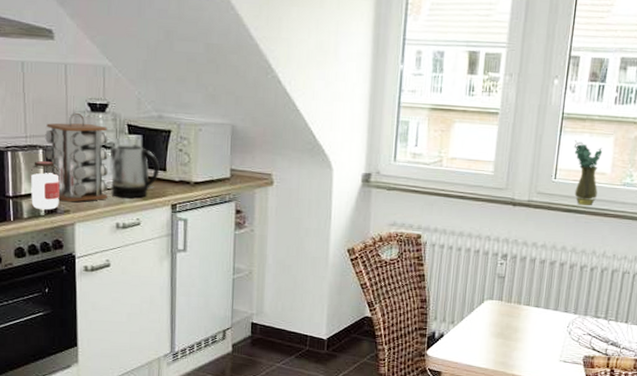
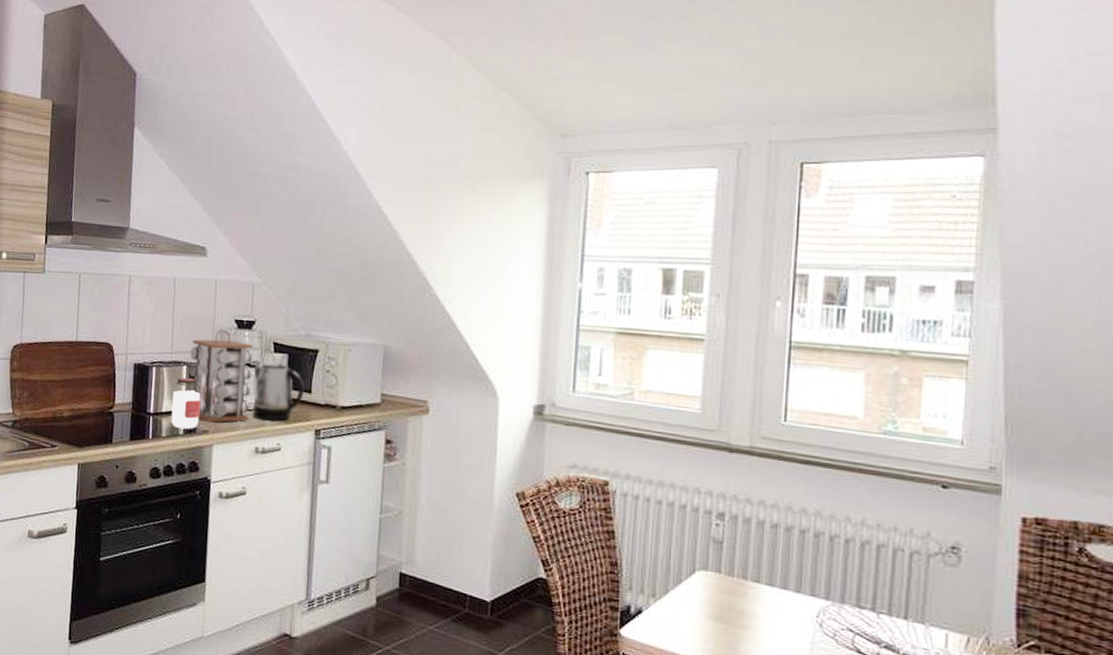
vase: present [573,140,603,207] -> none [808,374,850,459]

